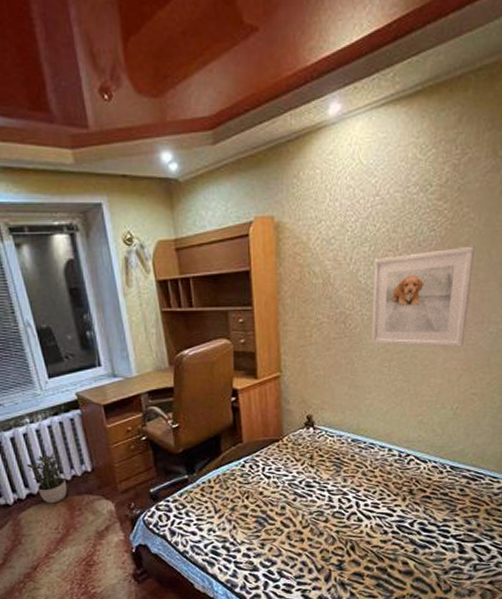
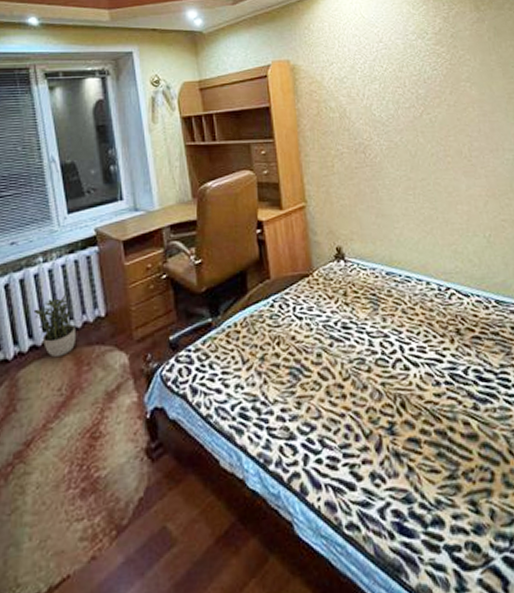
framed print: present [371,246,475,347] -> none [385,82,483,174]

